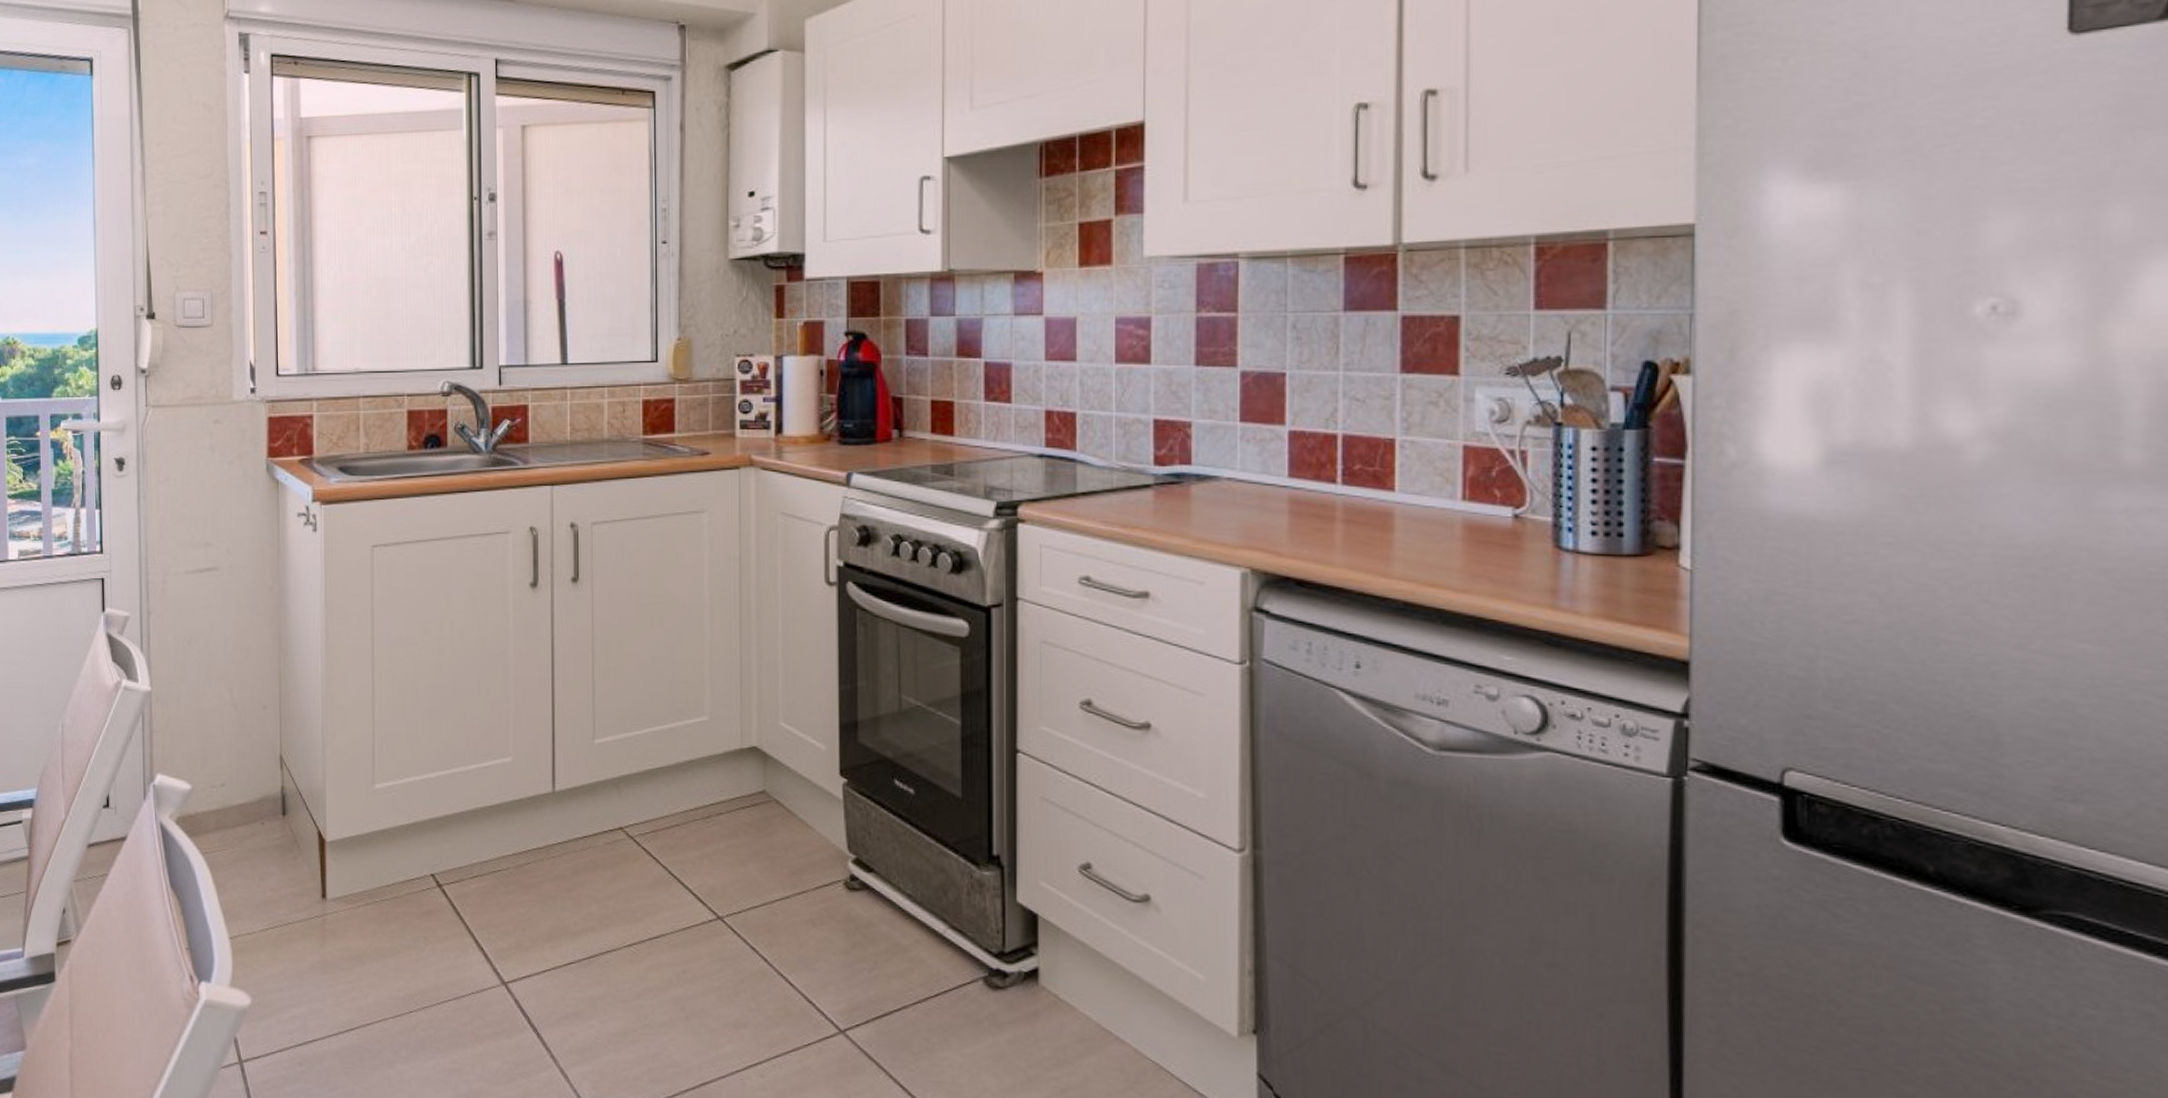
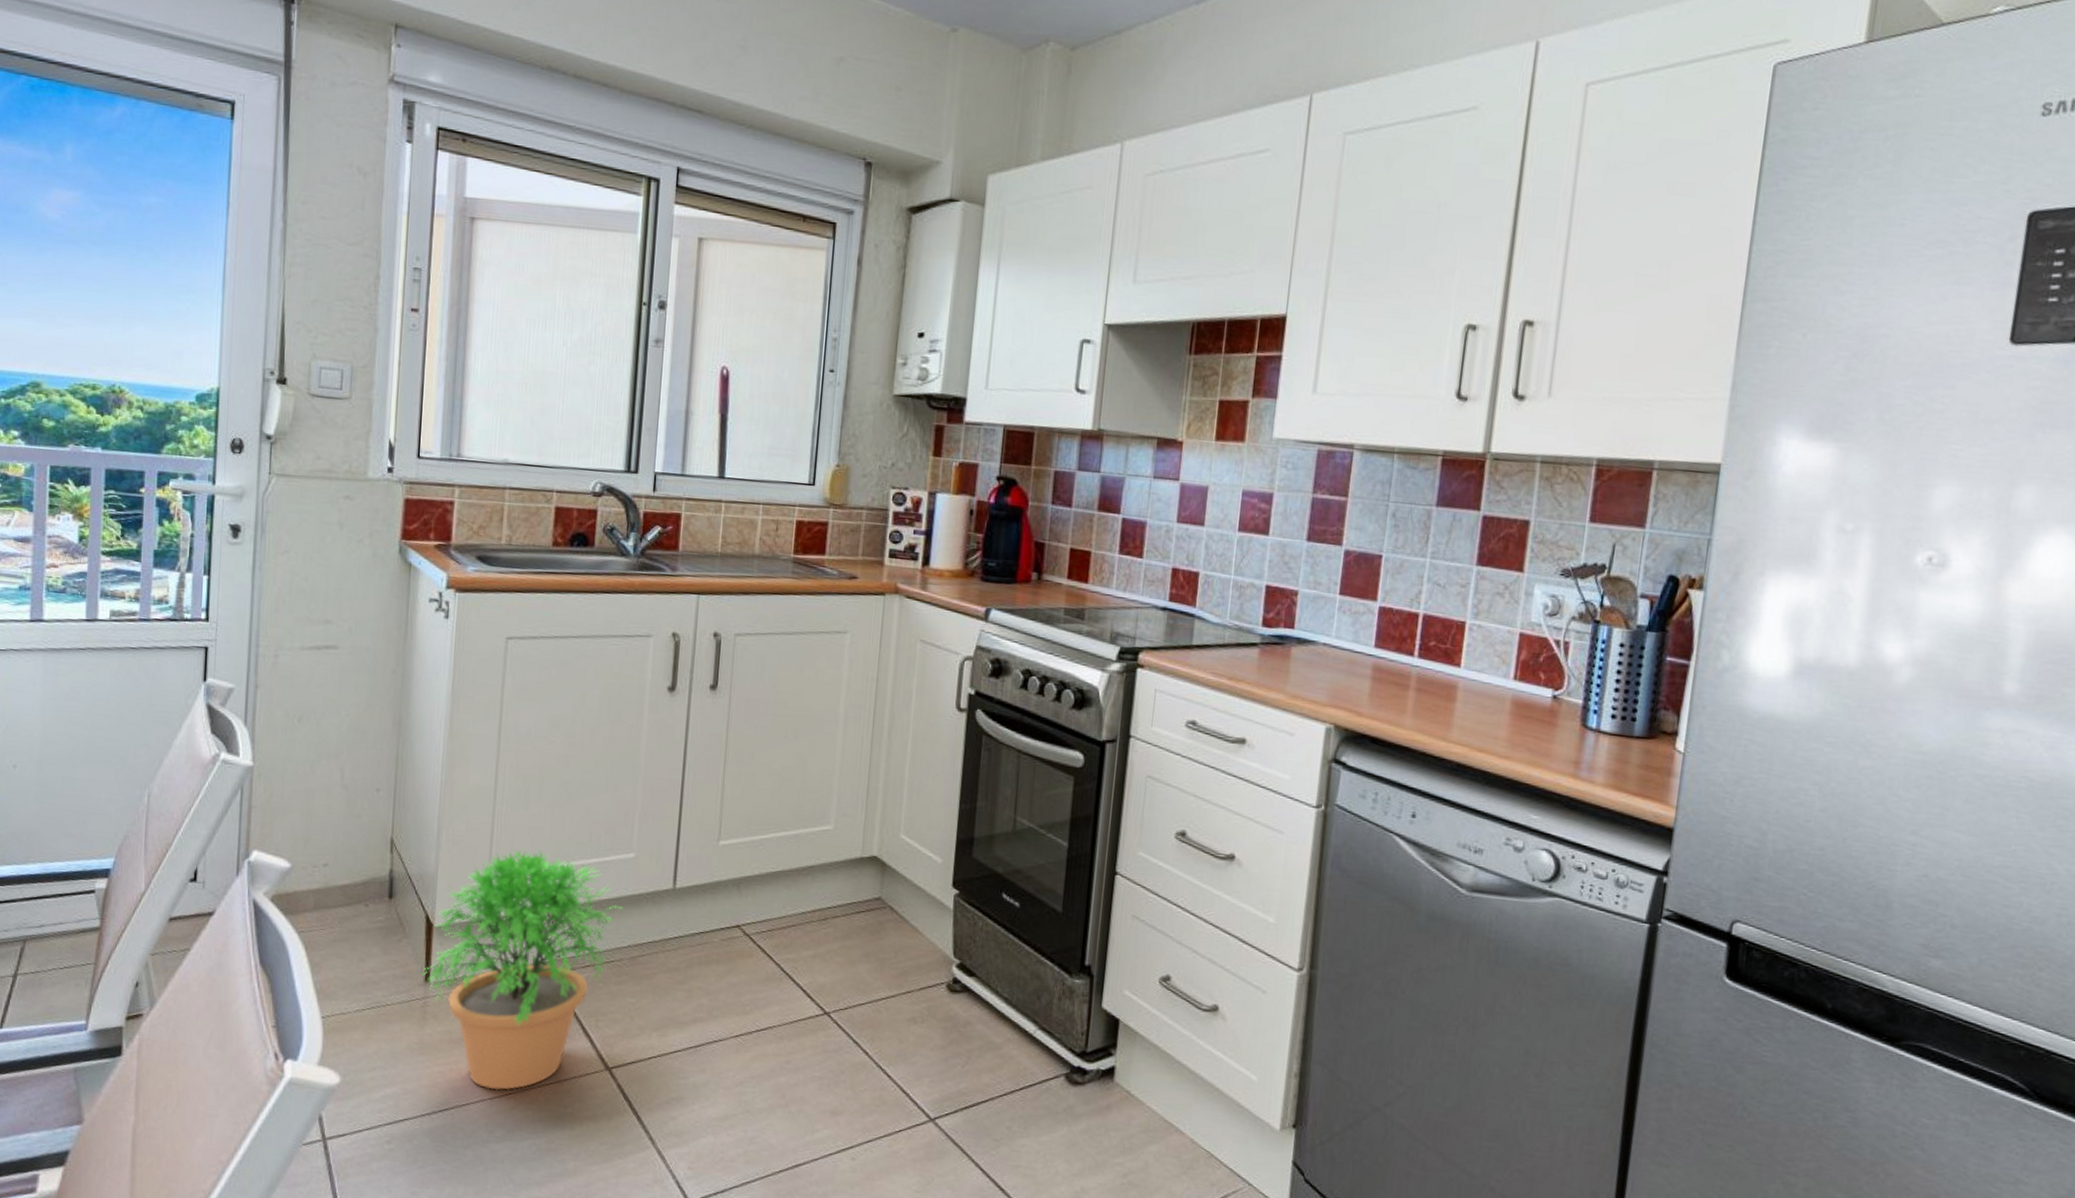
potted plant: none [318,759,506,1009] -> present [422,850,624,1091]

